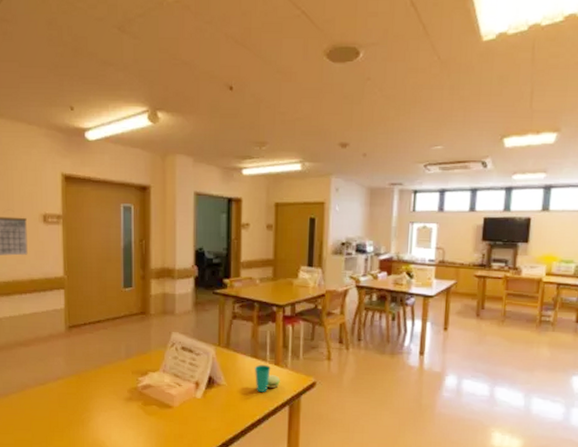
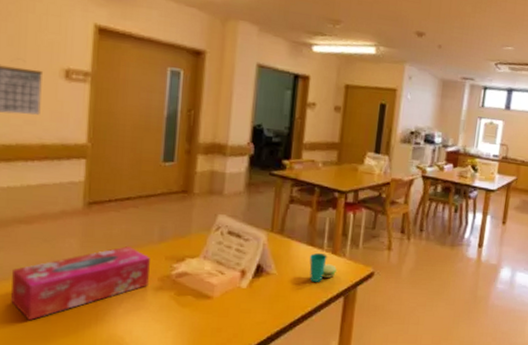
tissue box: none [19,363,120,427] -> present [11,246,150,321]

